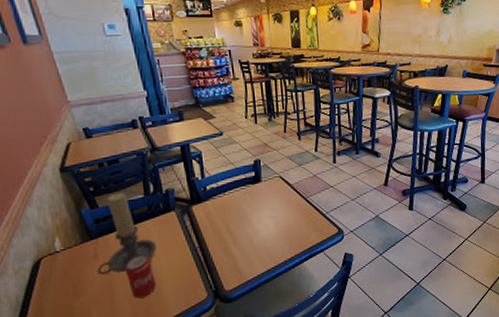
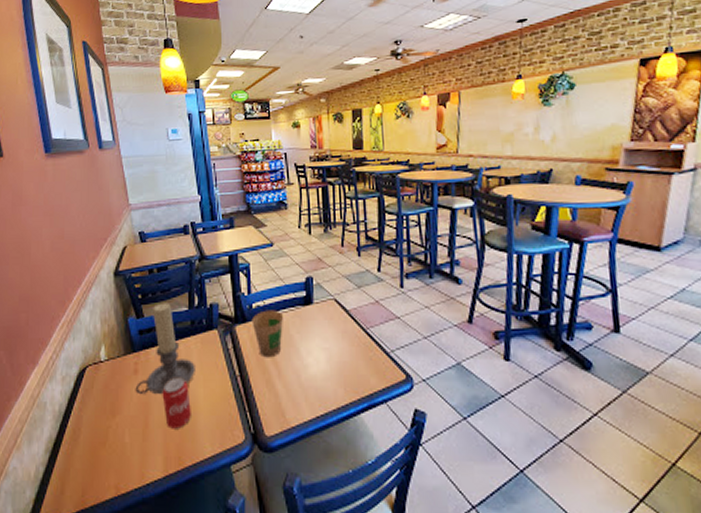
paper cup: none [206,189,237,230] -> present [251,310,284,358]

